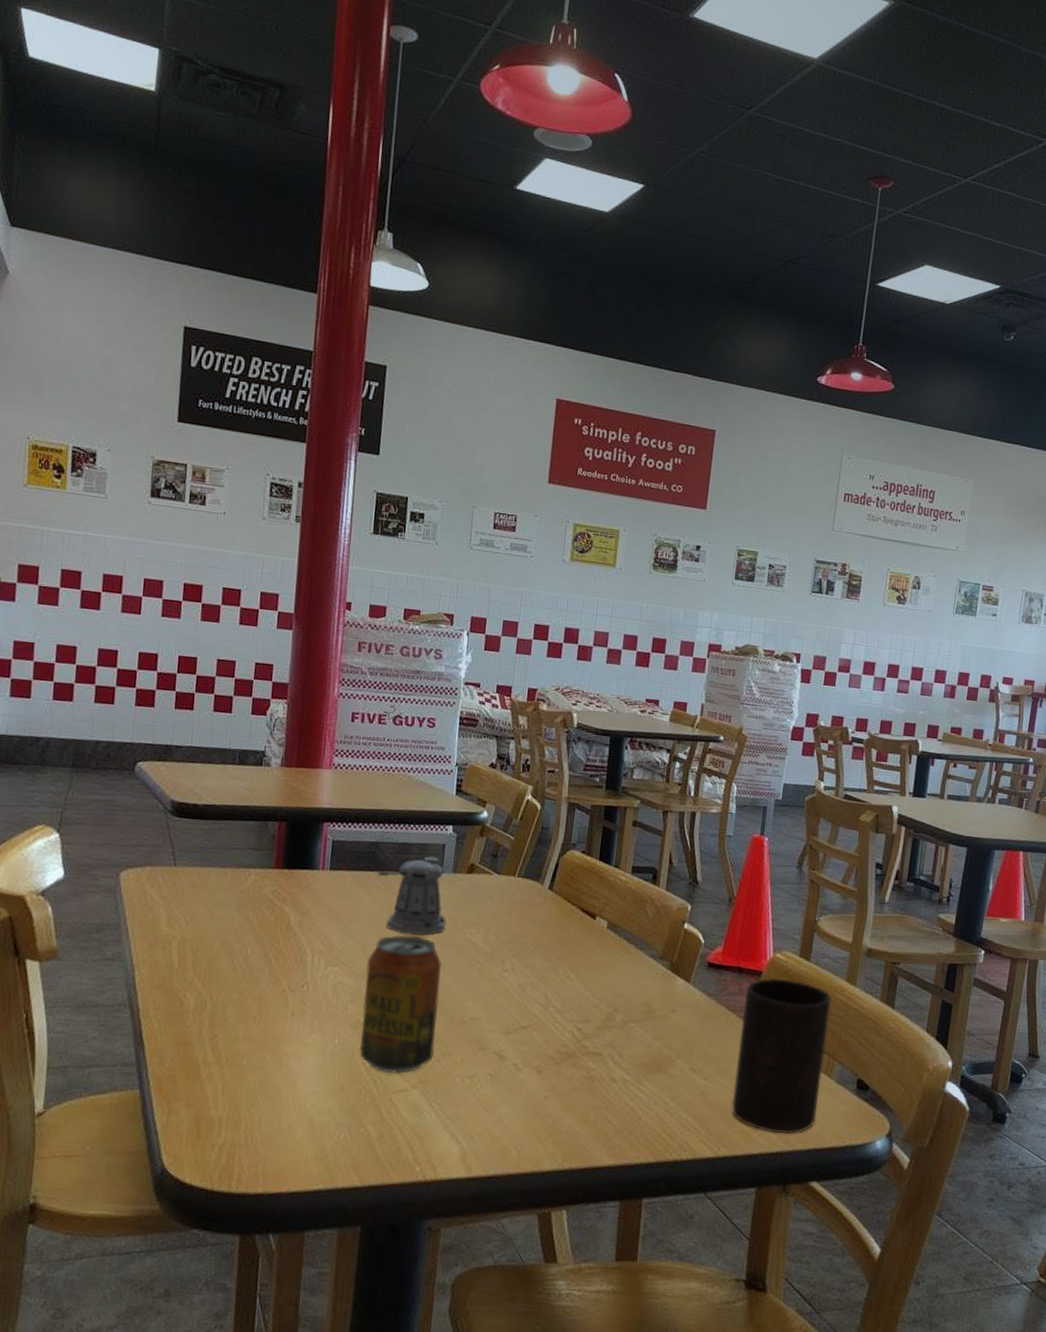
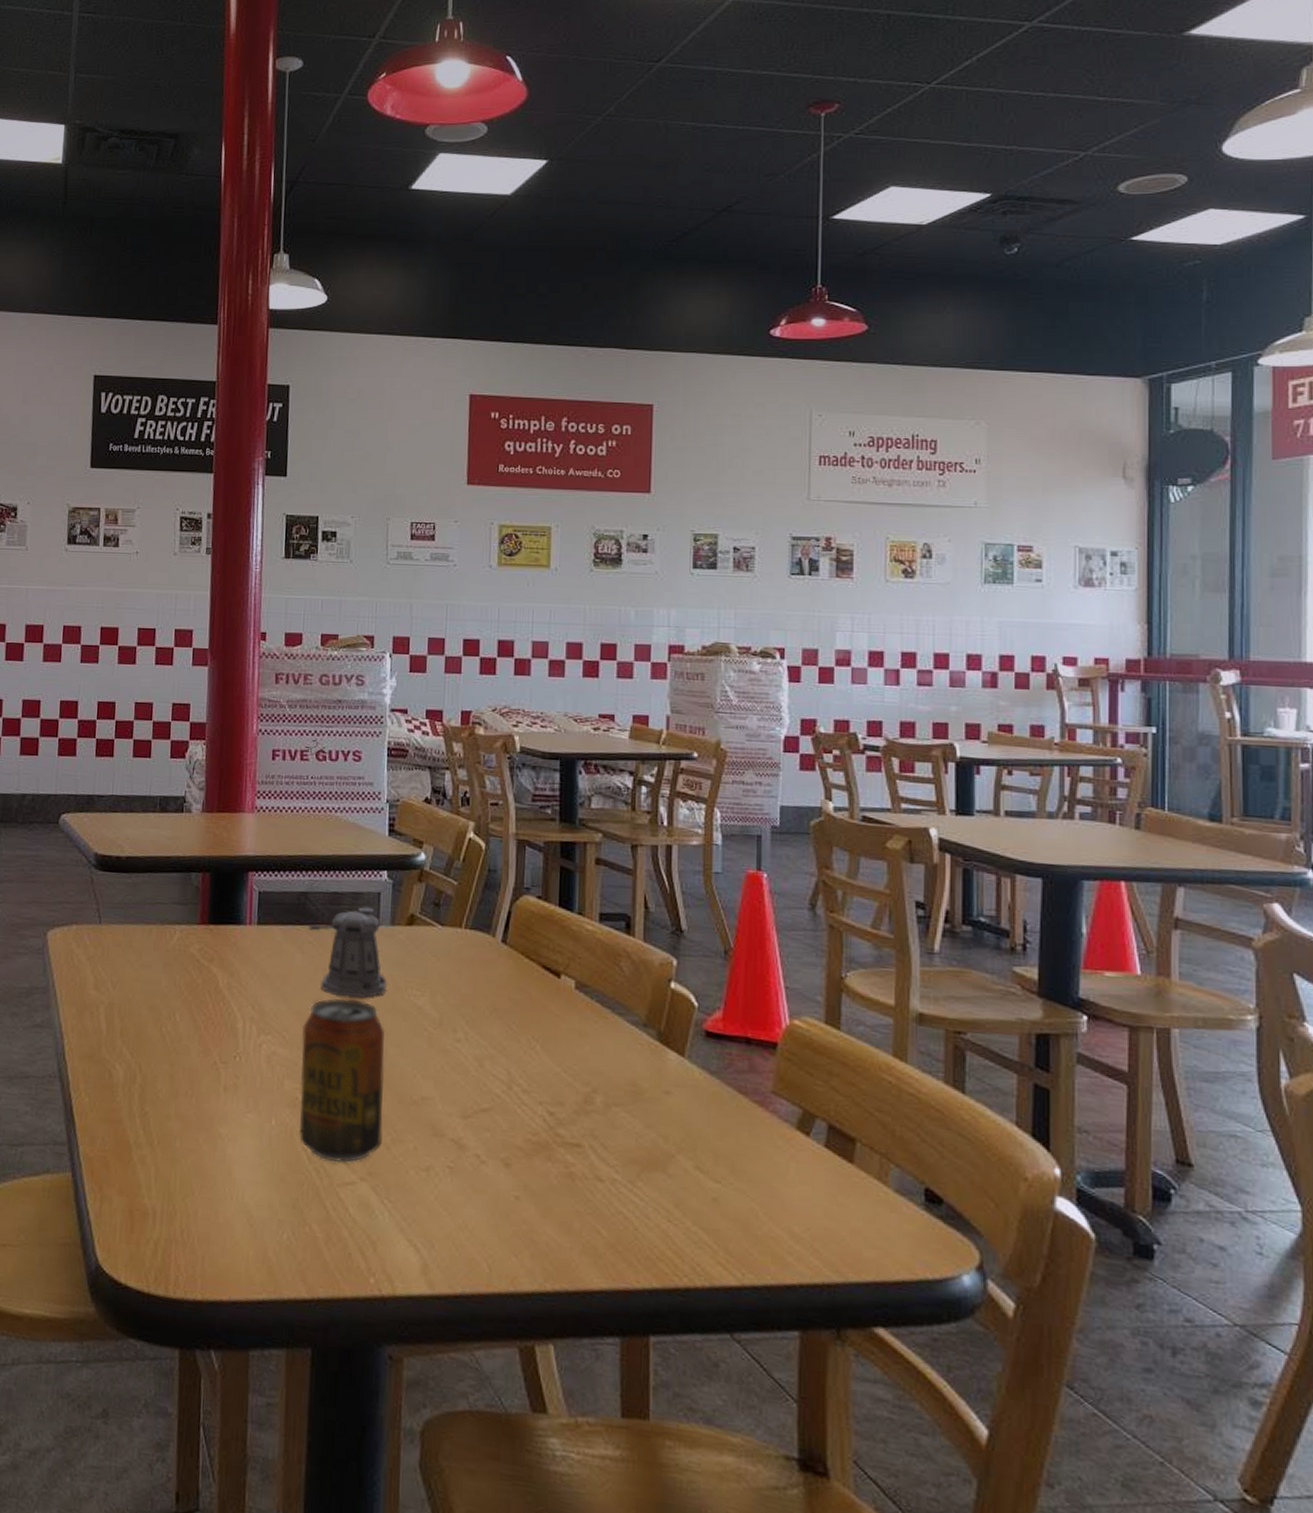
cup: present [731,977,832,1134] -> none [754,1051,875,1260]

